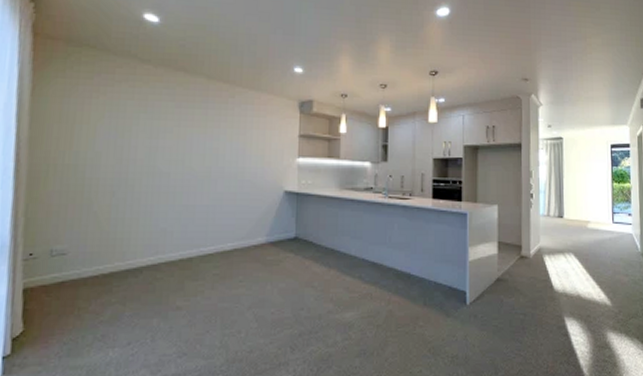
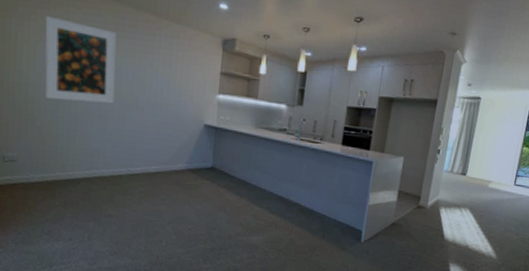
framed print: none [105,92,187,180] -> present [45,15,117,104]

